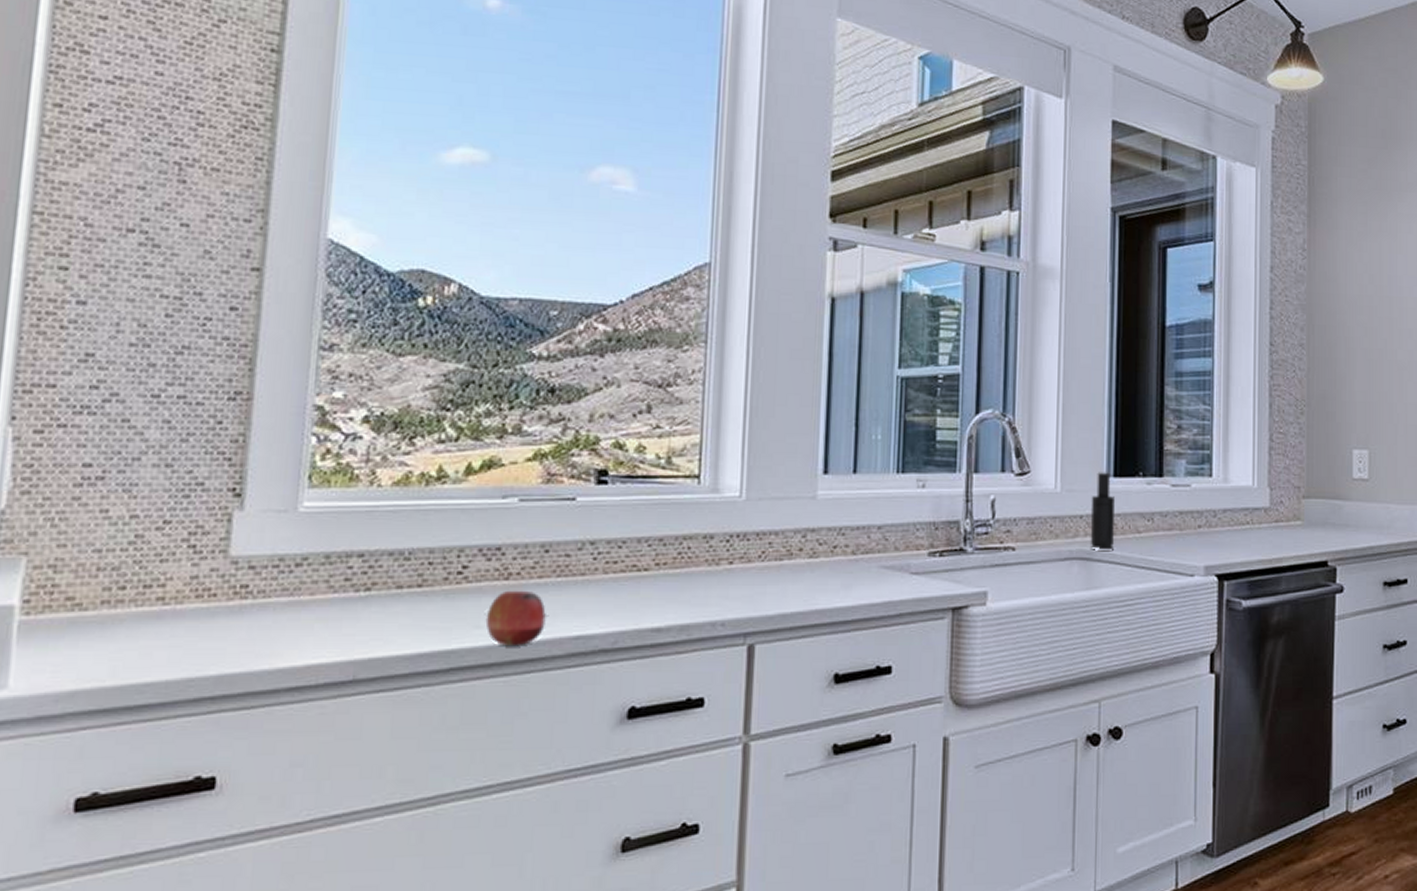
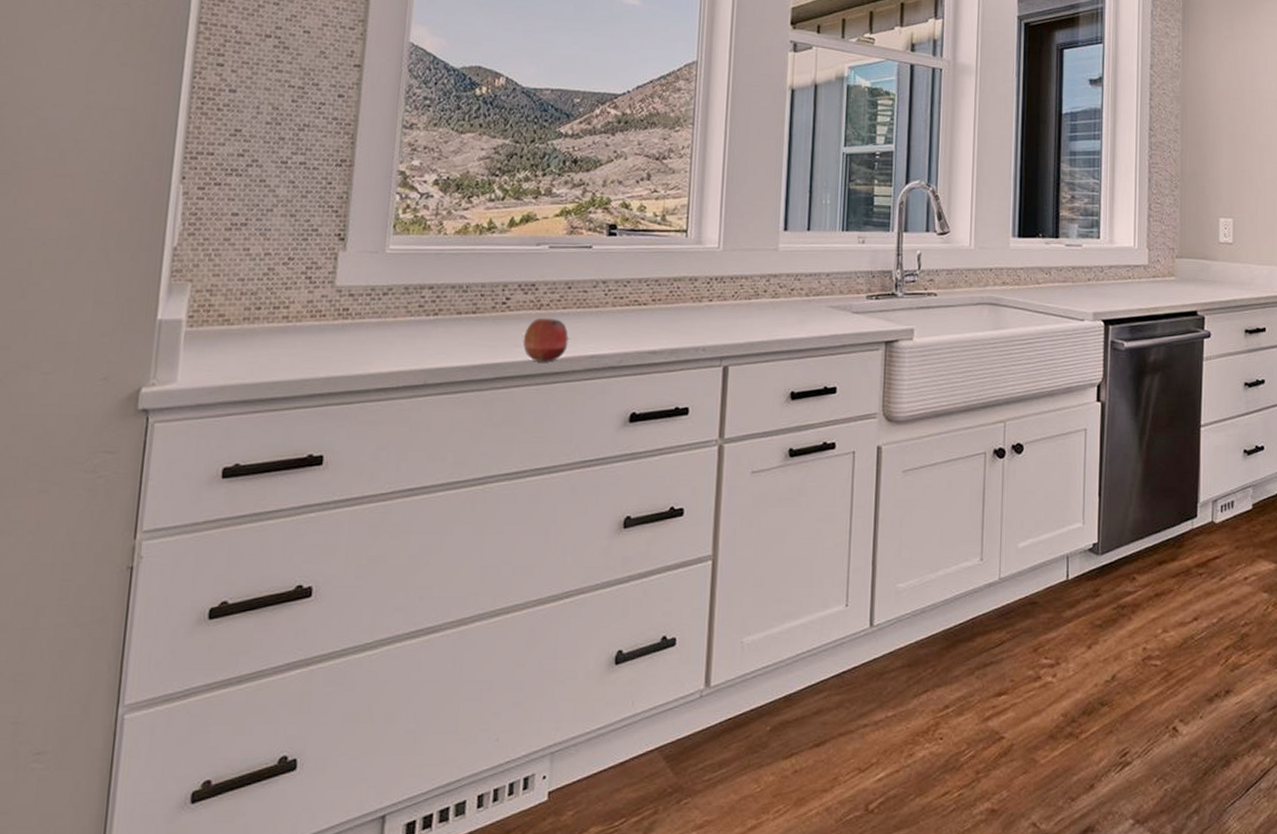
soap dispenser: present [1090,472,1116,550] -> none [998,233,1020,298]

